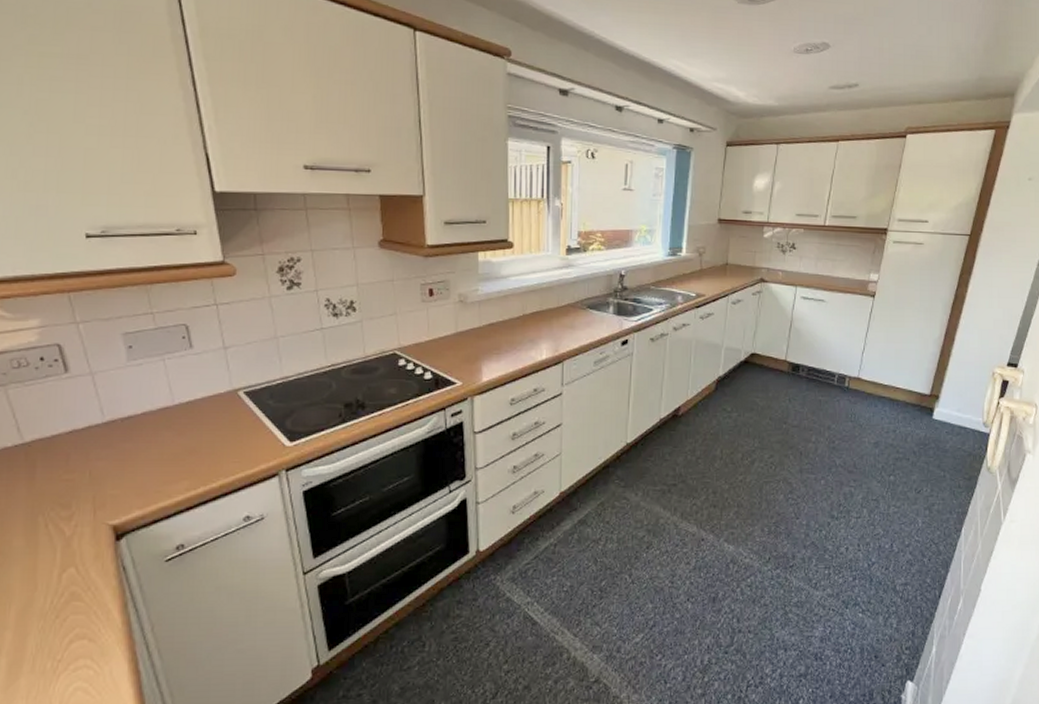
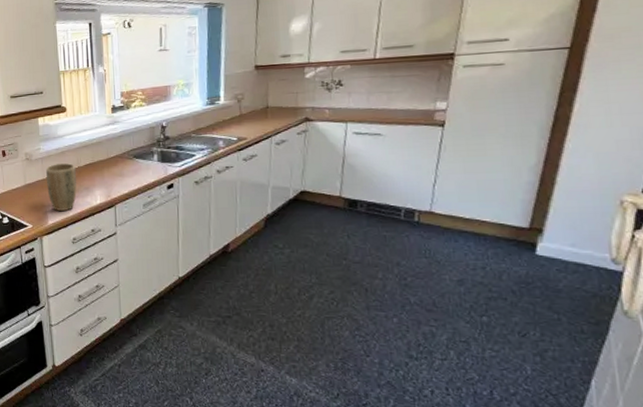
plant pot: none [483,309,521,367] -> present [45,163,77,212]

